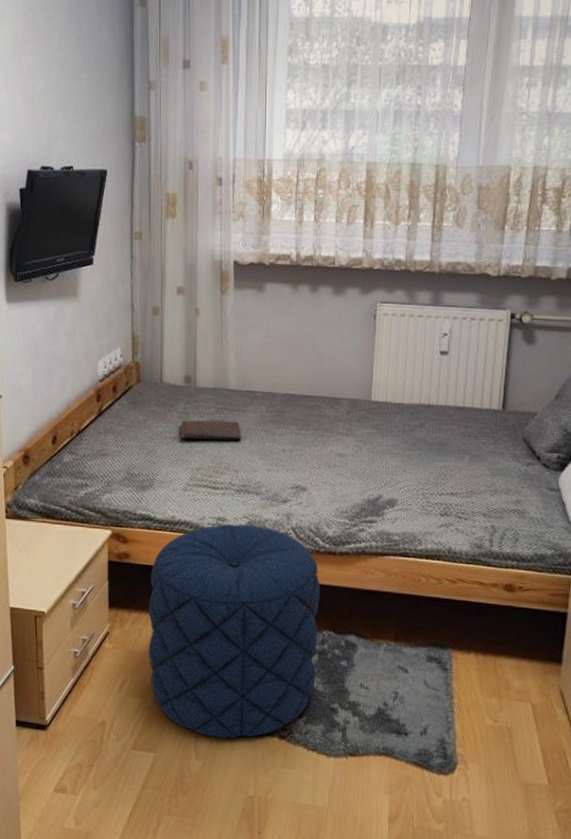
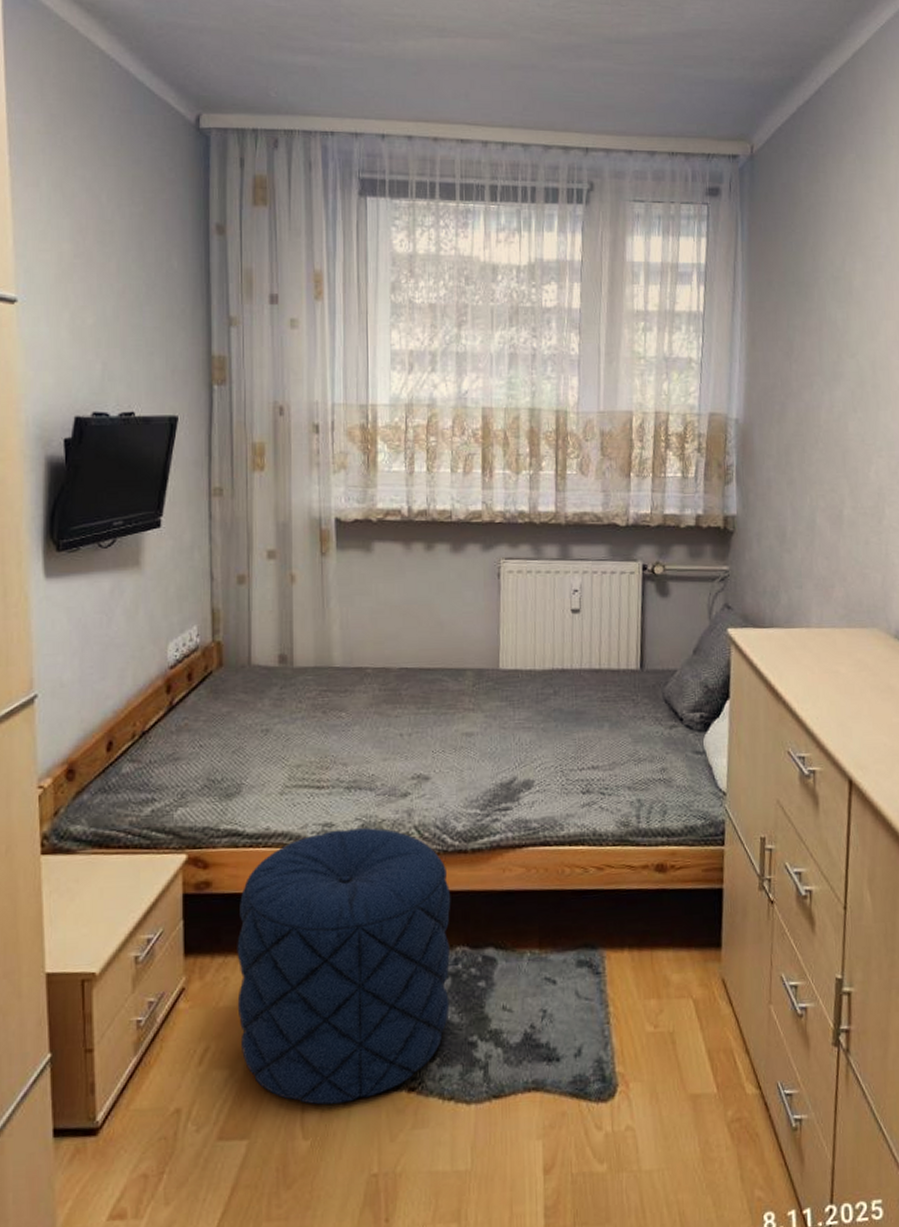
book: present [180,420,242,440] -> none [274,704,350,731]

